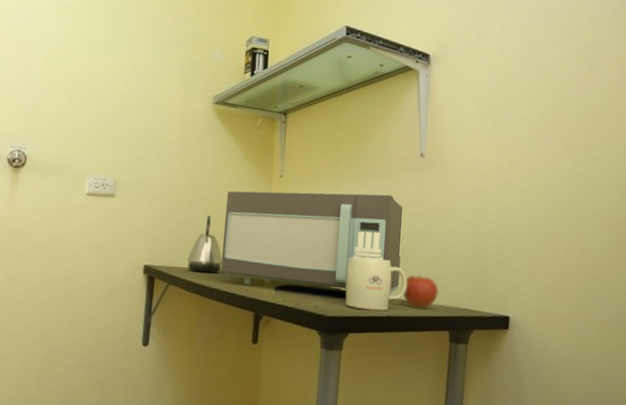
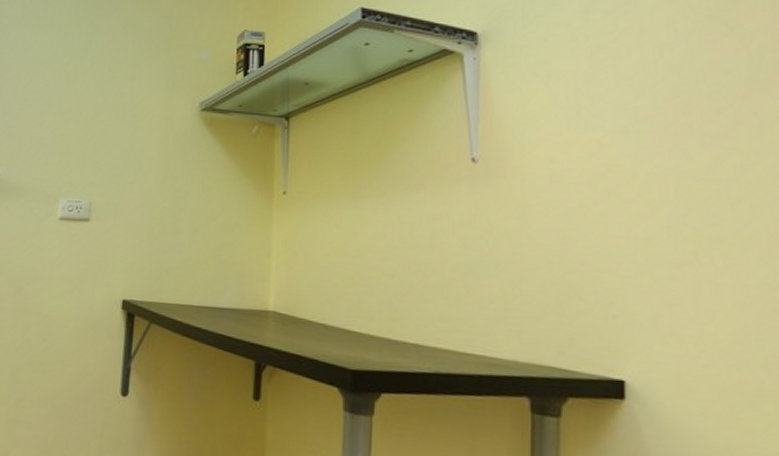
kettle: present [187,215,223,274] -> none [172,241,214,311]
microwave: present [220,191,404,296] -> none [212,211,452,346]
mug: present [345,256,407,311] -> none [373,292,462,366]
fruit: present [403,275,439,309] -> none [456,318,511,365]

